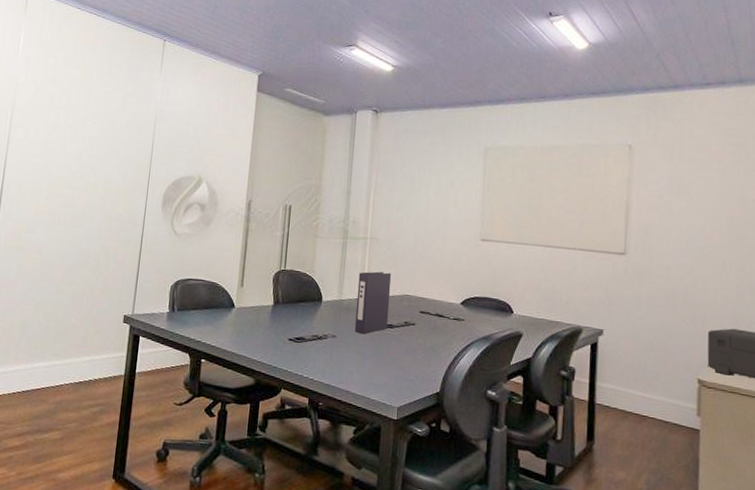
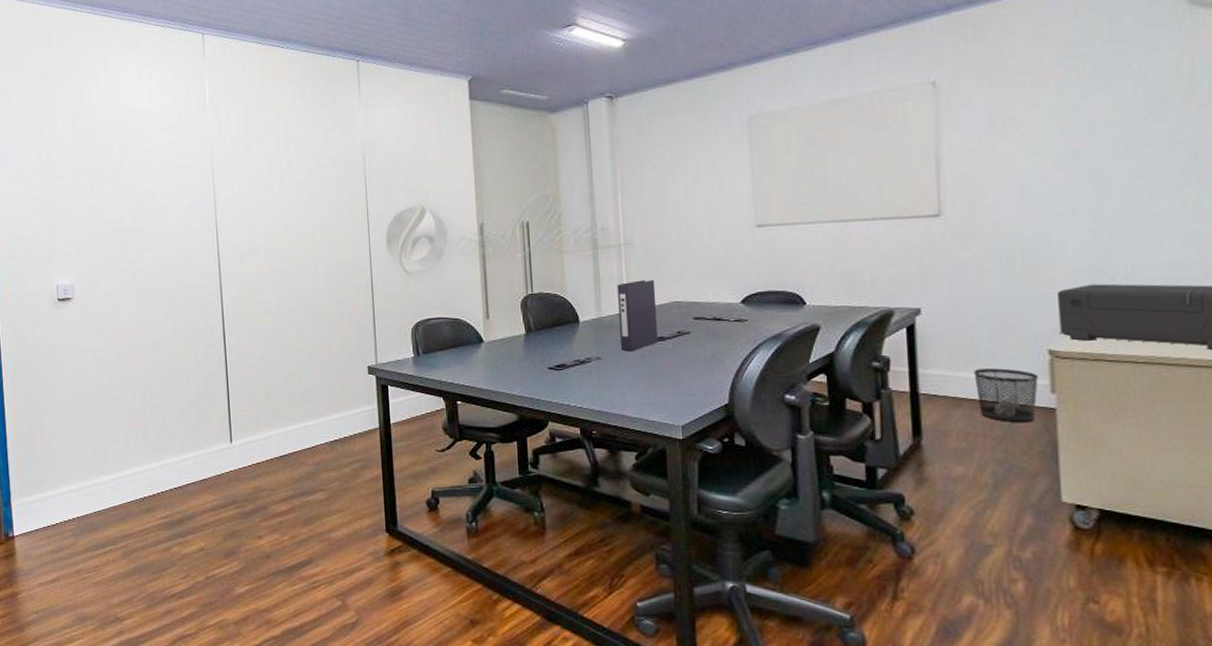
waste bin: none [639,388,688,440] -> present [974,368,1038,423]

